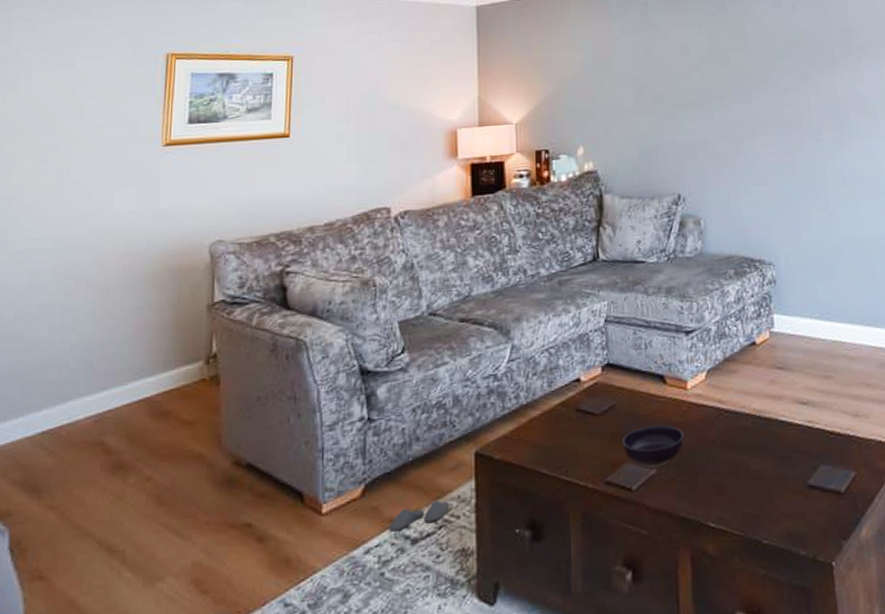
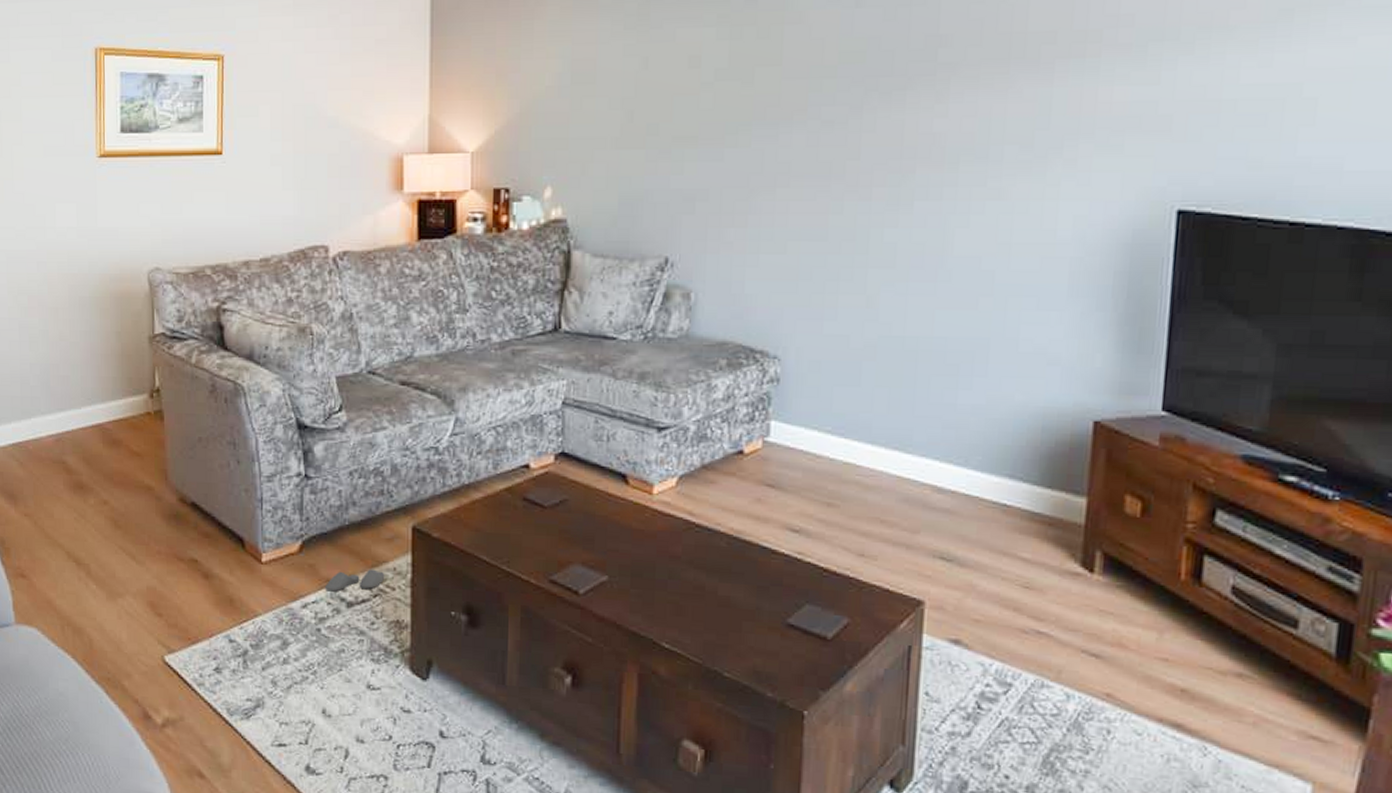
bowl: present [622,425,684,468] -> none [572,528,644,574]

